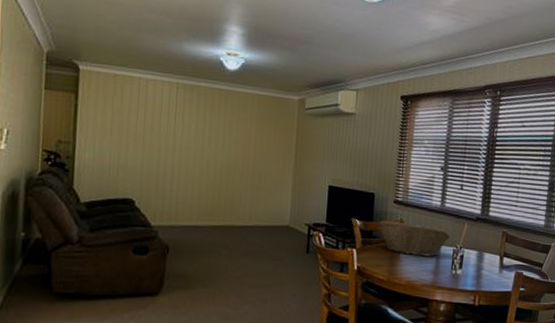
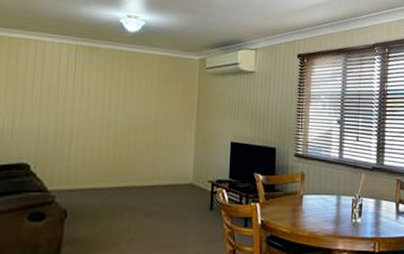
fruit basket: present [377,221,450,257] -> none [279,174,349,207]

